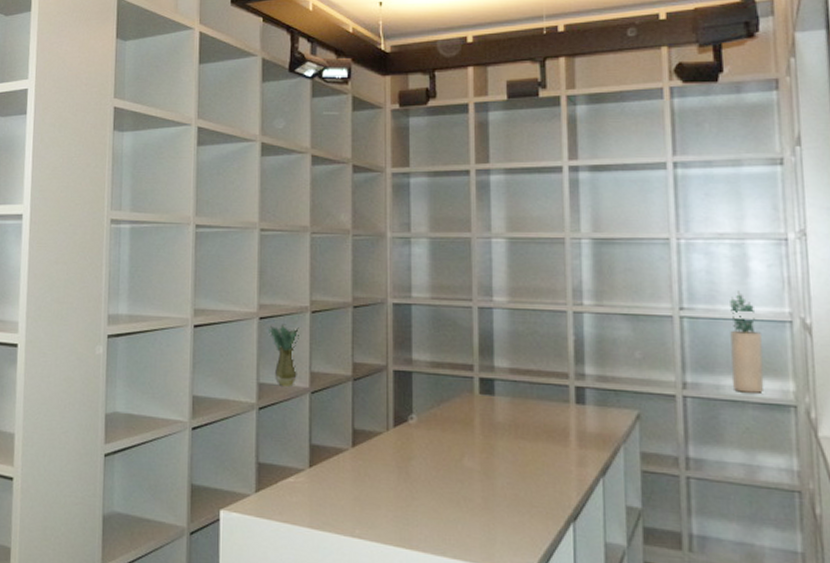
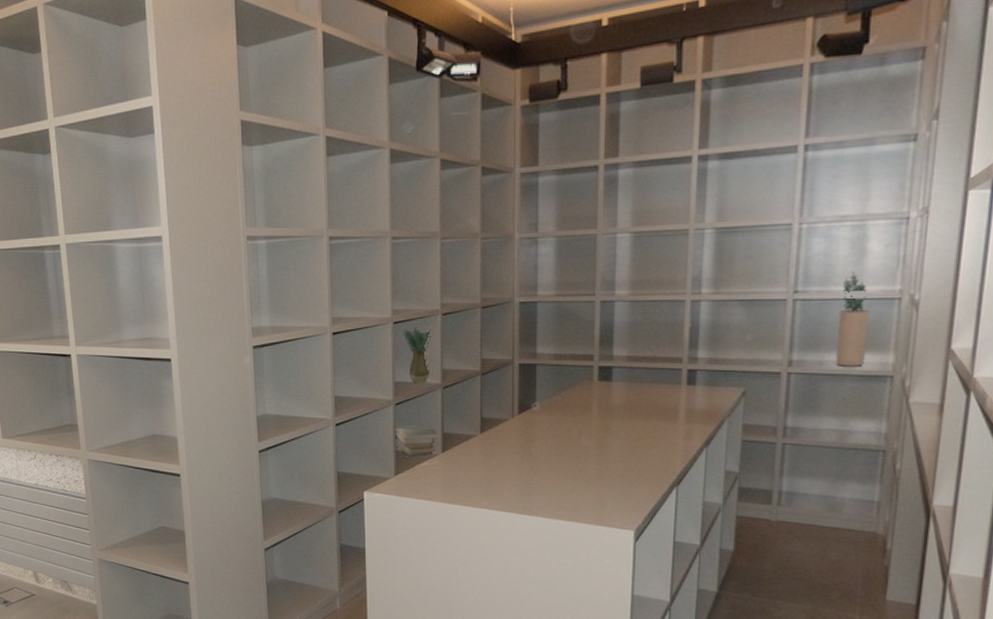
books: none [258,434,307,471] -> present [395,426,439,457]

